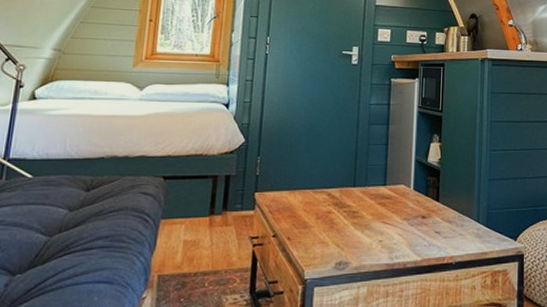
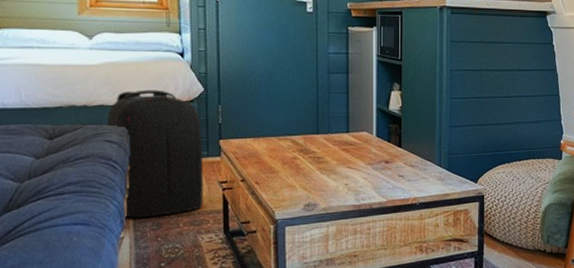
backpack: none [145,140,238,276] -> present [107,89,204,218]

